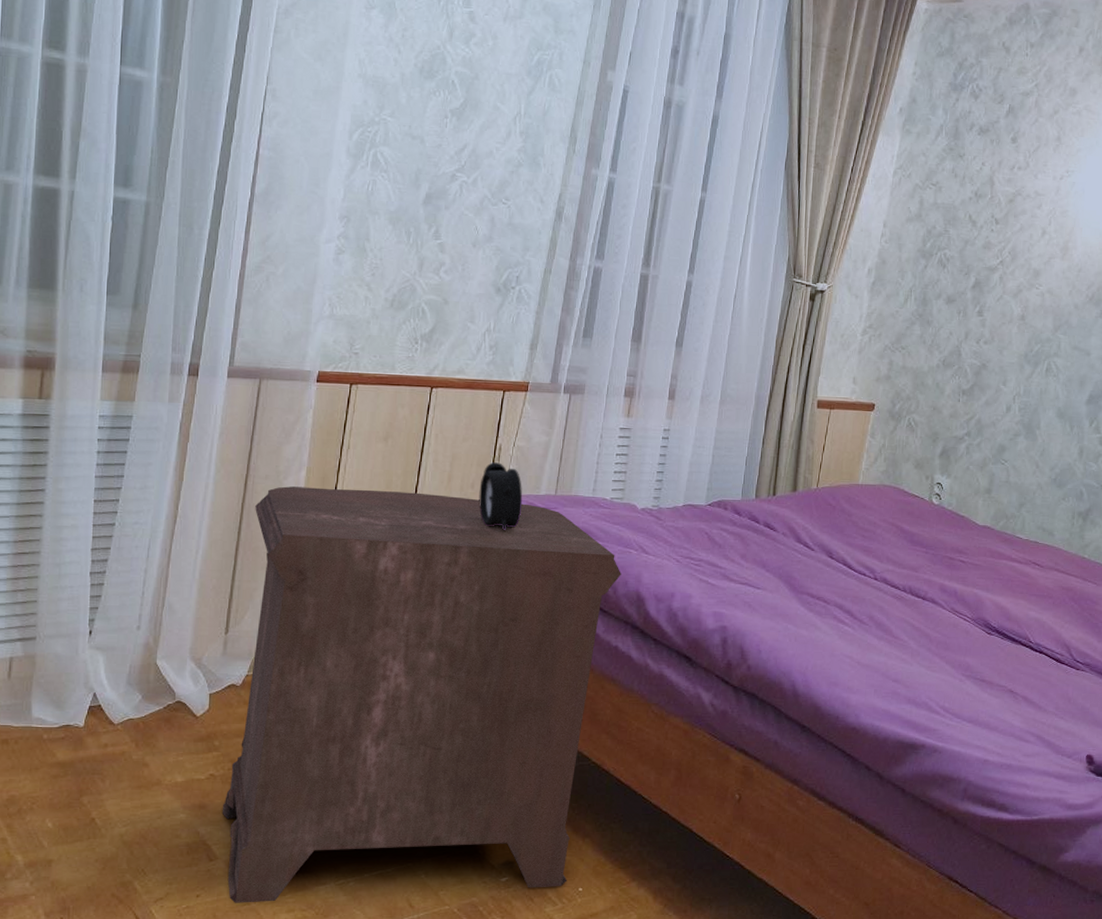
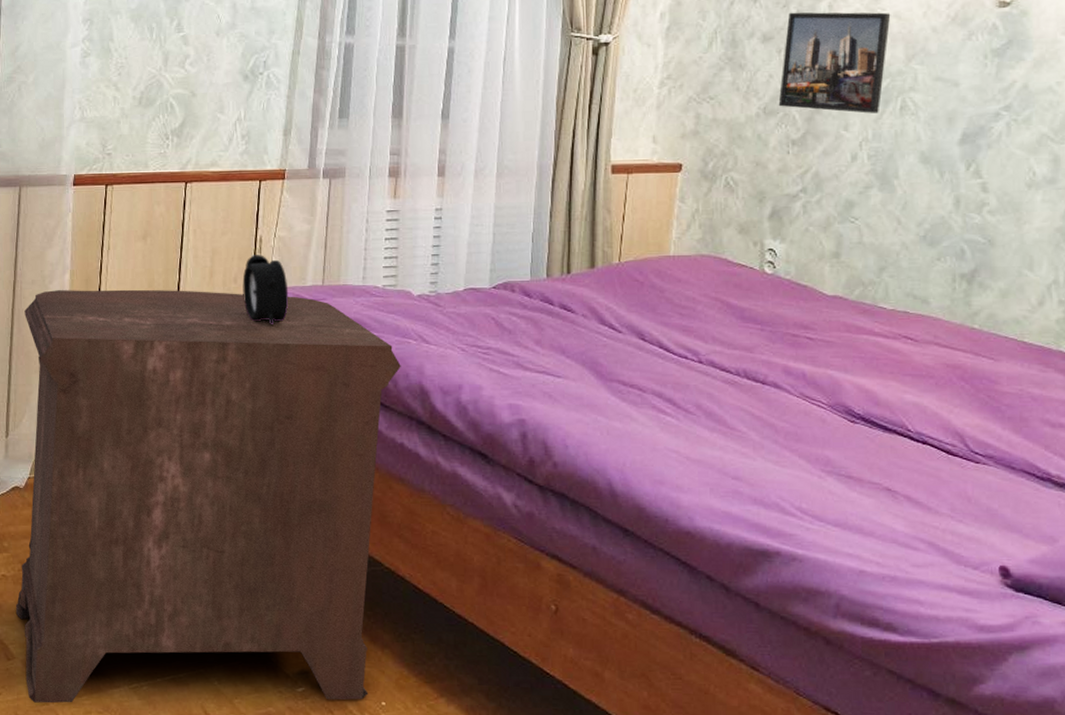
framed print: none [955,280,1046,373] -> present [778,12,891,114]

